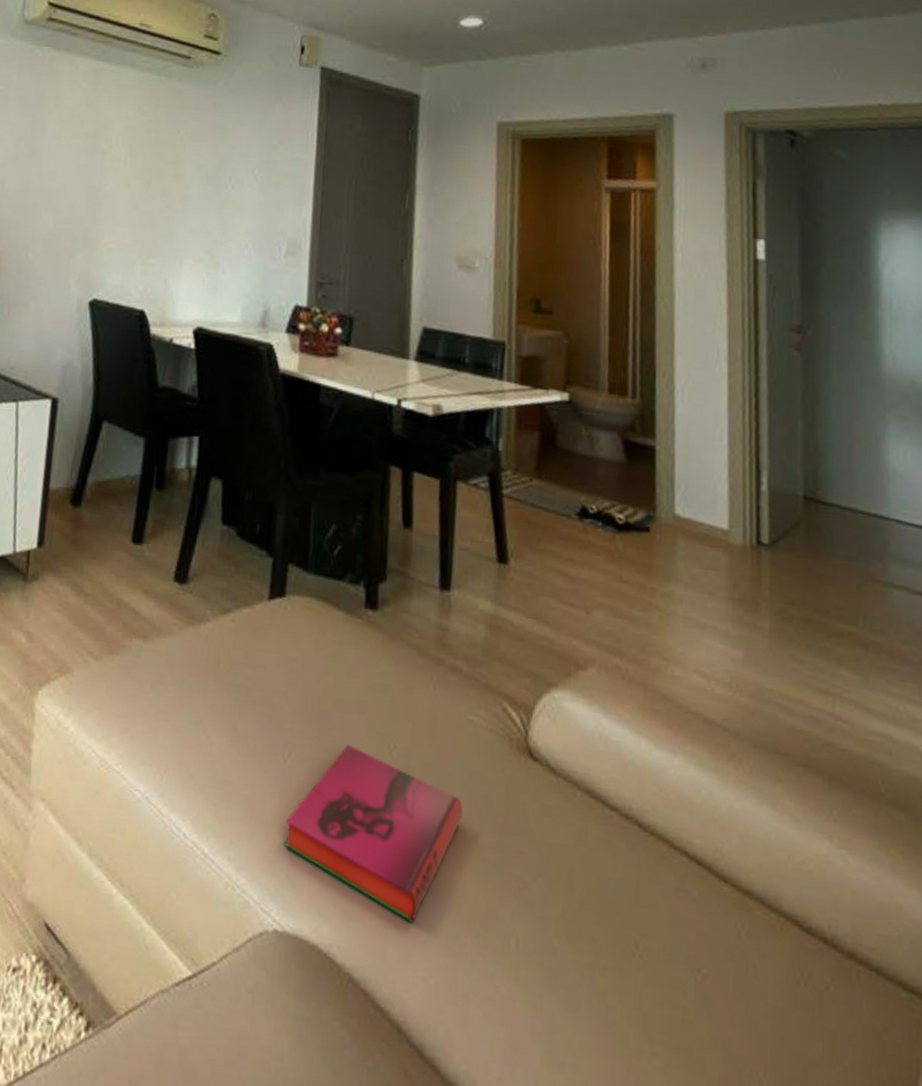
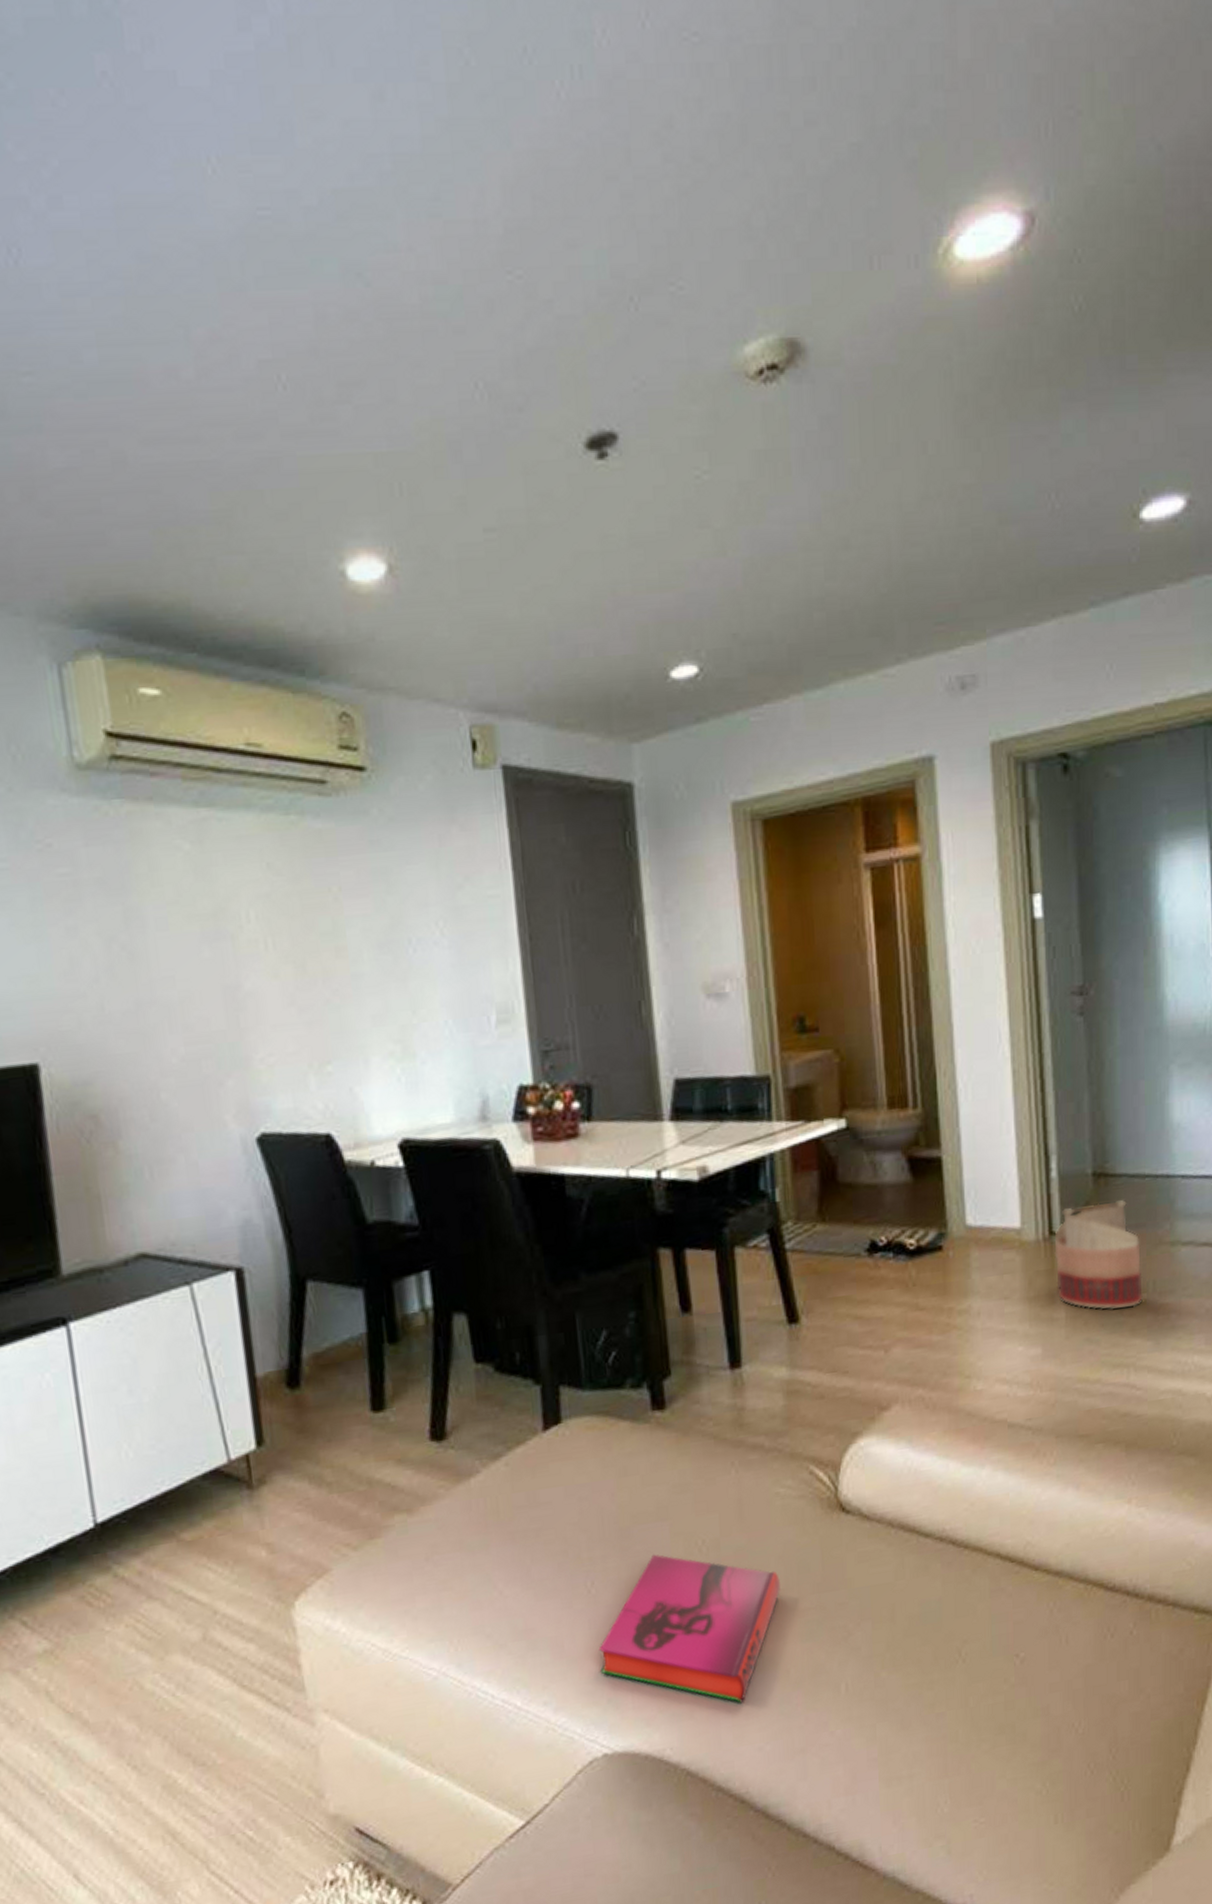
basket: none [761,523,852,637] -> present [1054,1200,1143,1310]

